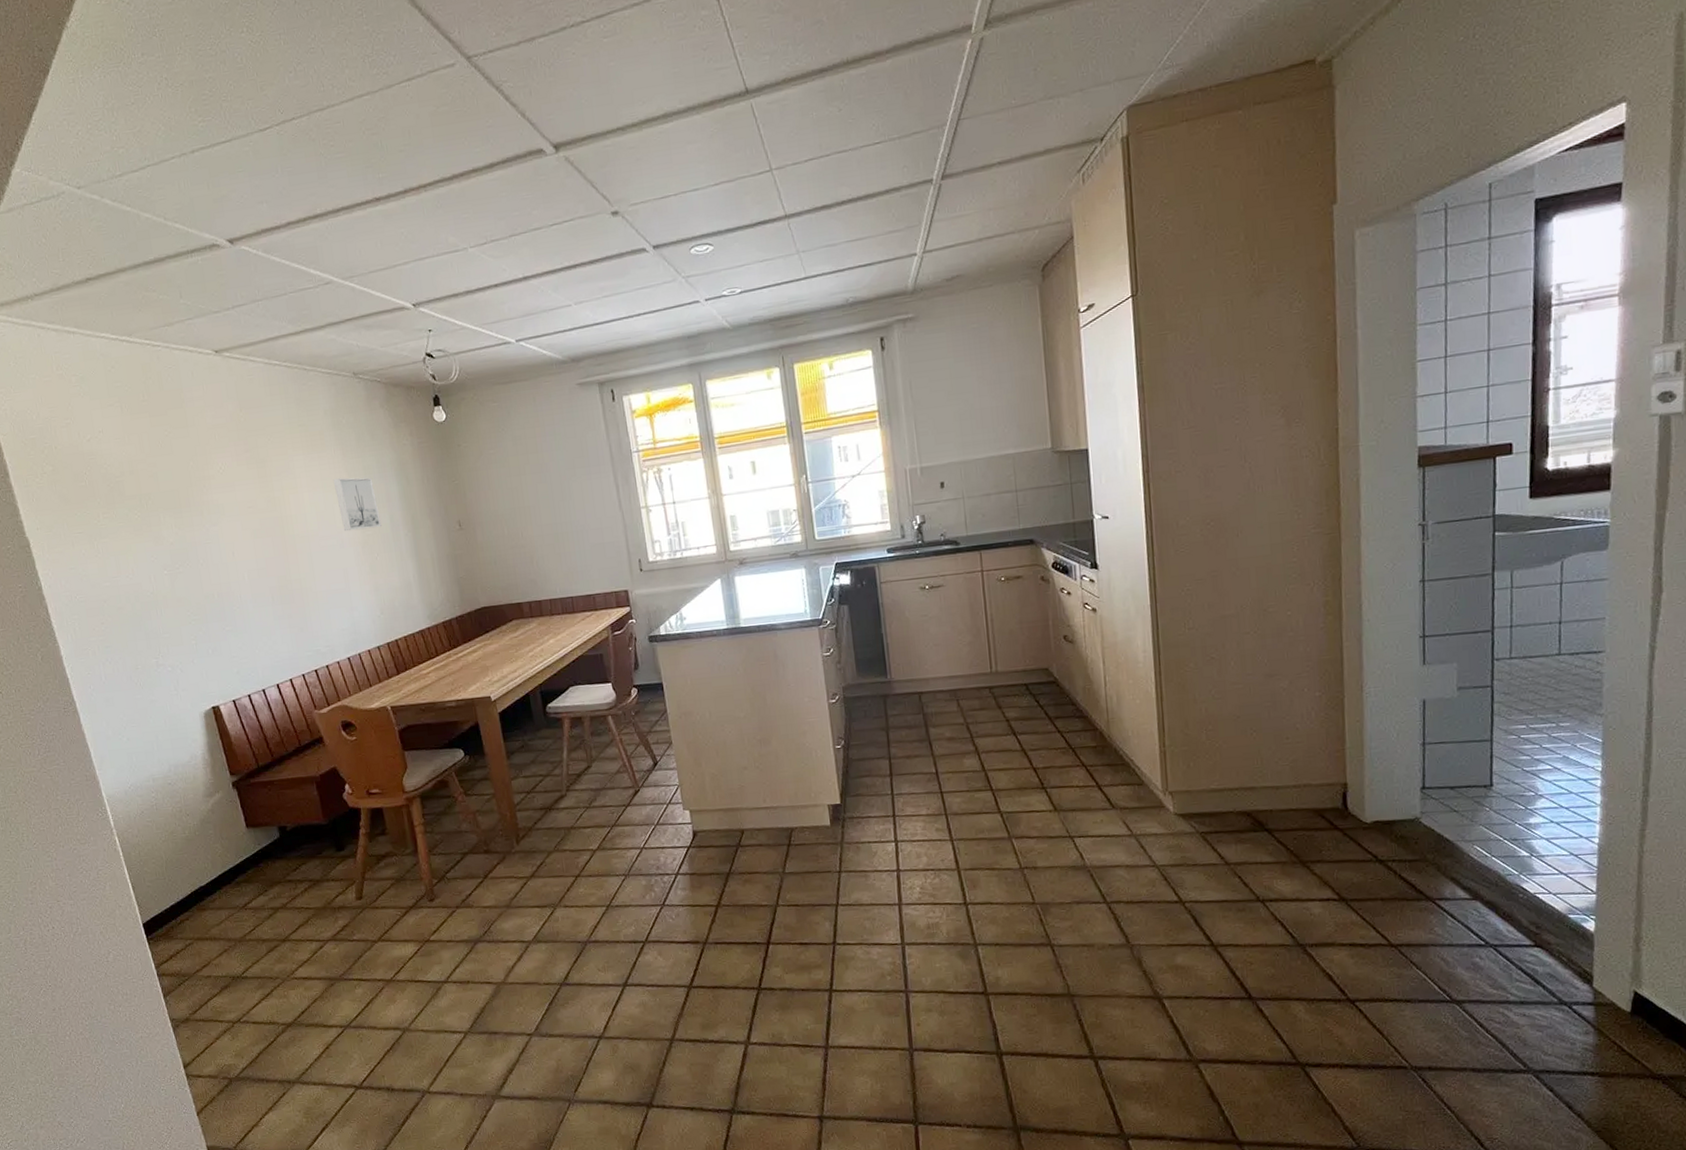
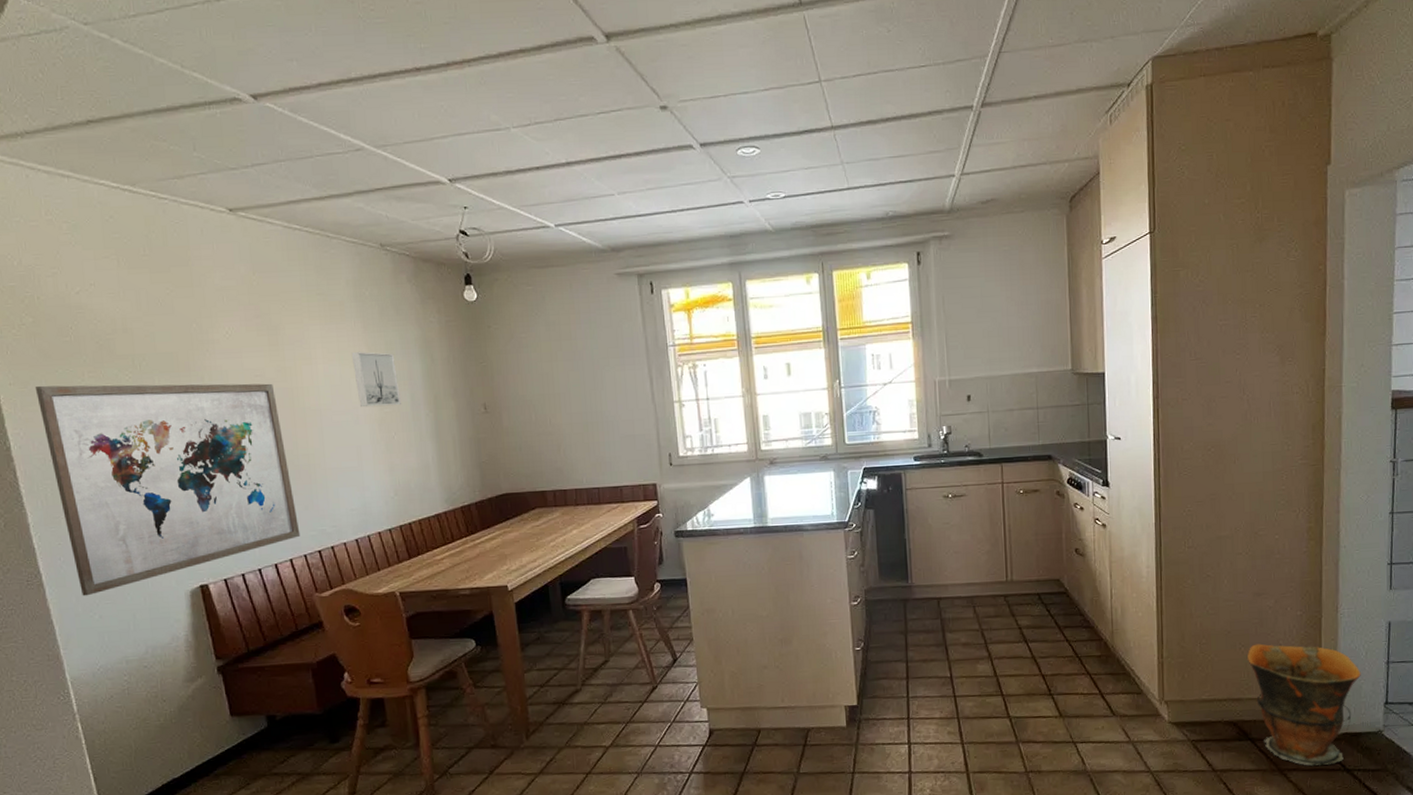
wall art: none [58,513,298,721] -> present [34,383,301,596]
bucket: none [1260,728,1392,857] -> present [1247,643,1361,766]

